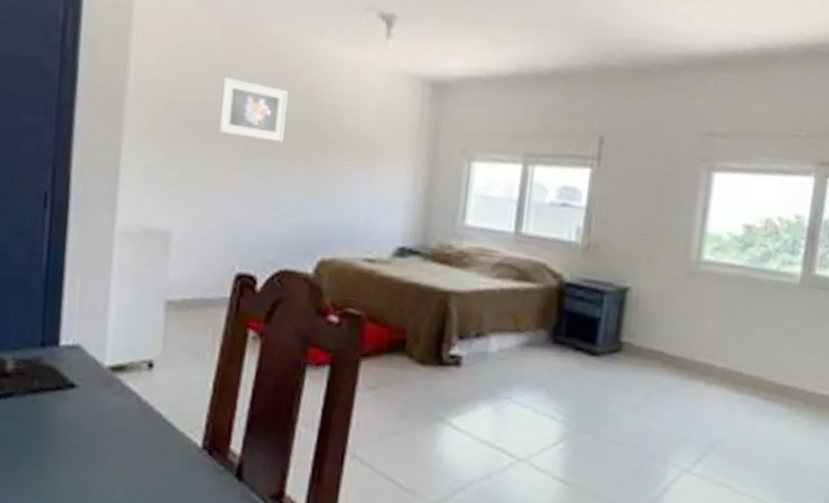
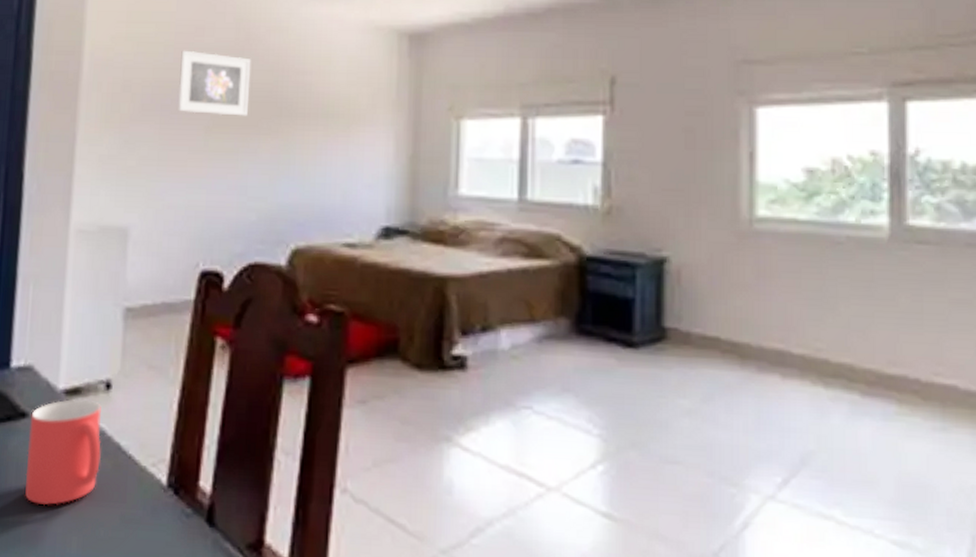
mug: none [74,374,144,461] -> present [25,398,101,506]

